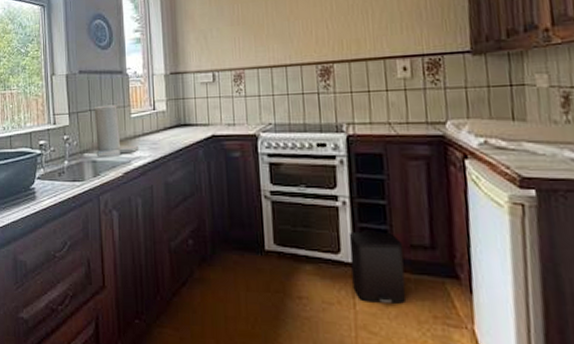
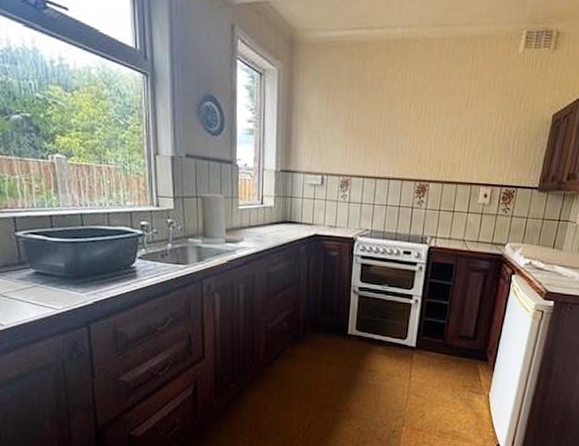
pedal bin: present [349,230,406,304] -> none [411,323,454,377]

